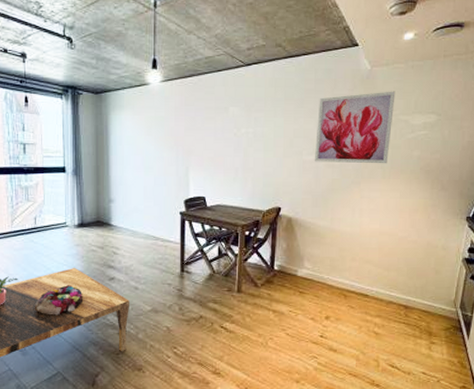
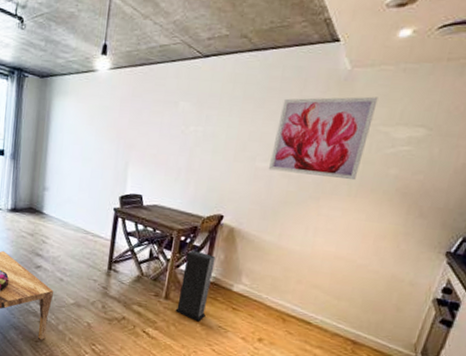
speaker: none [248,243,279,310] -> present [175,250,216,322]

